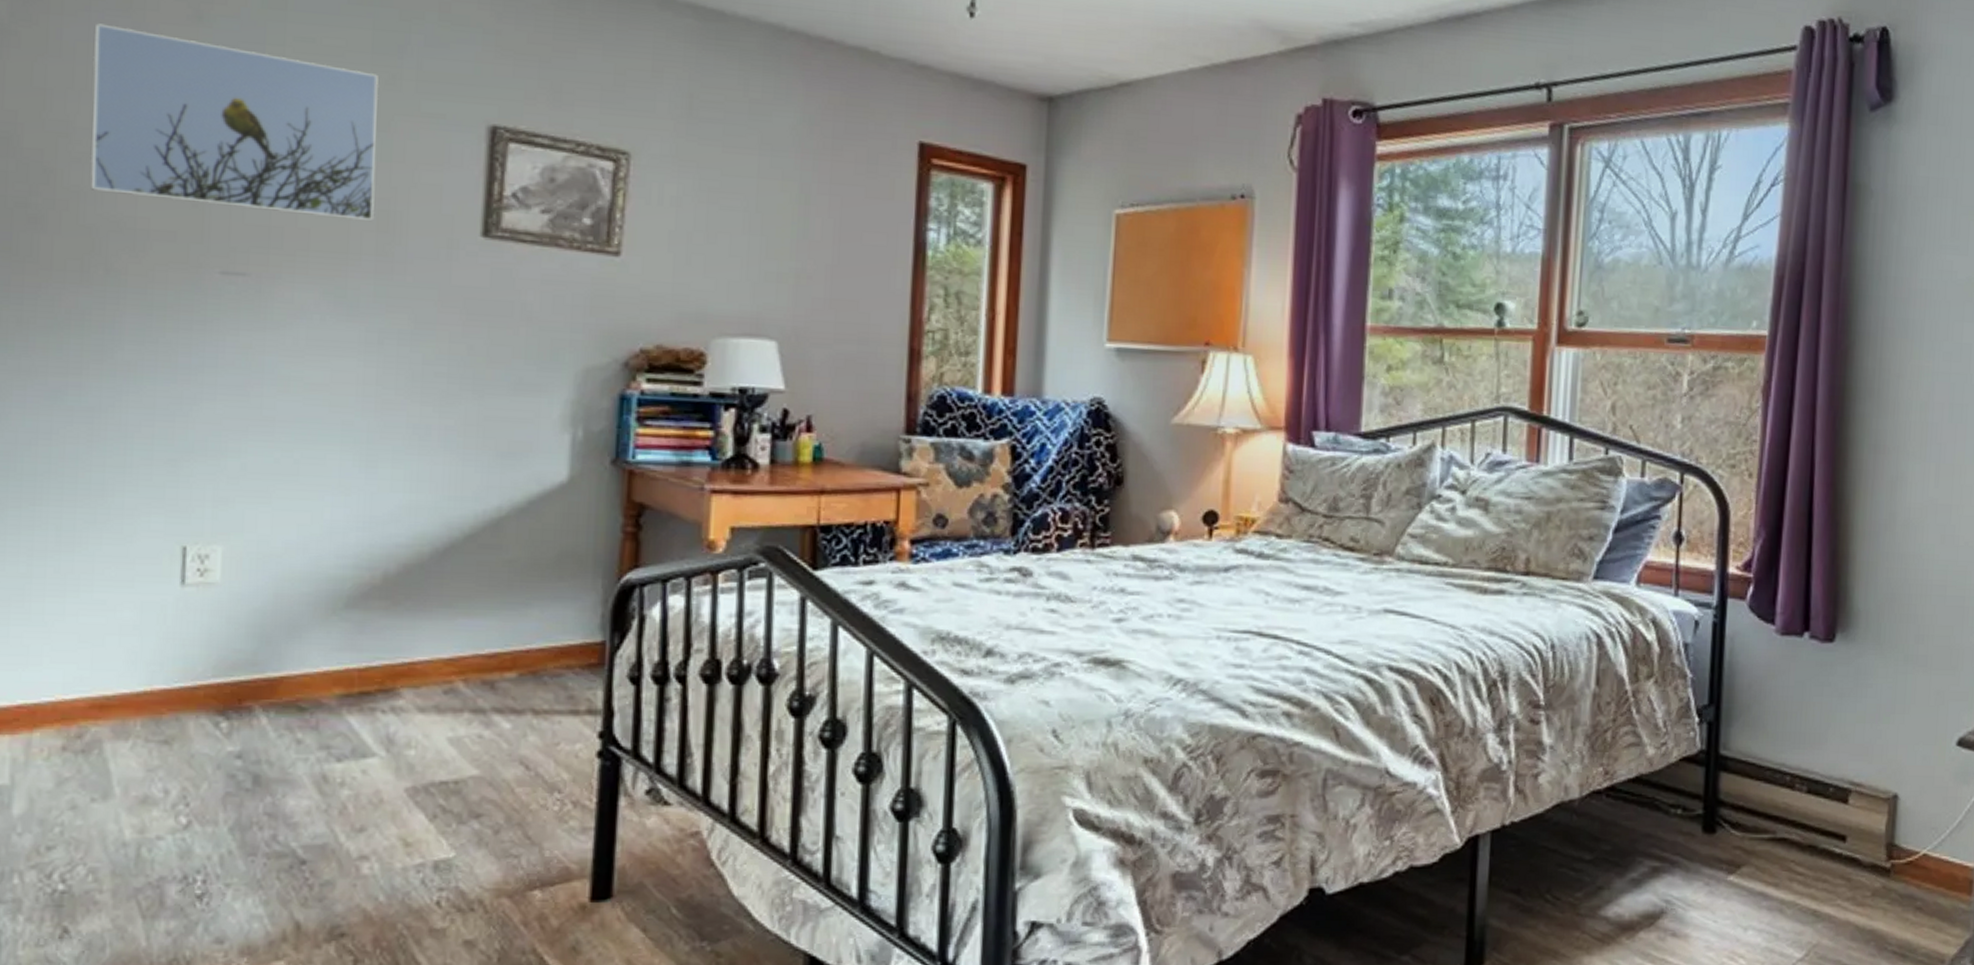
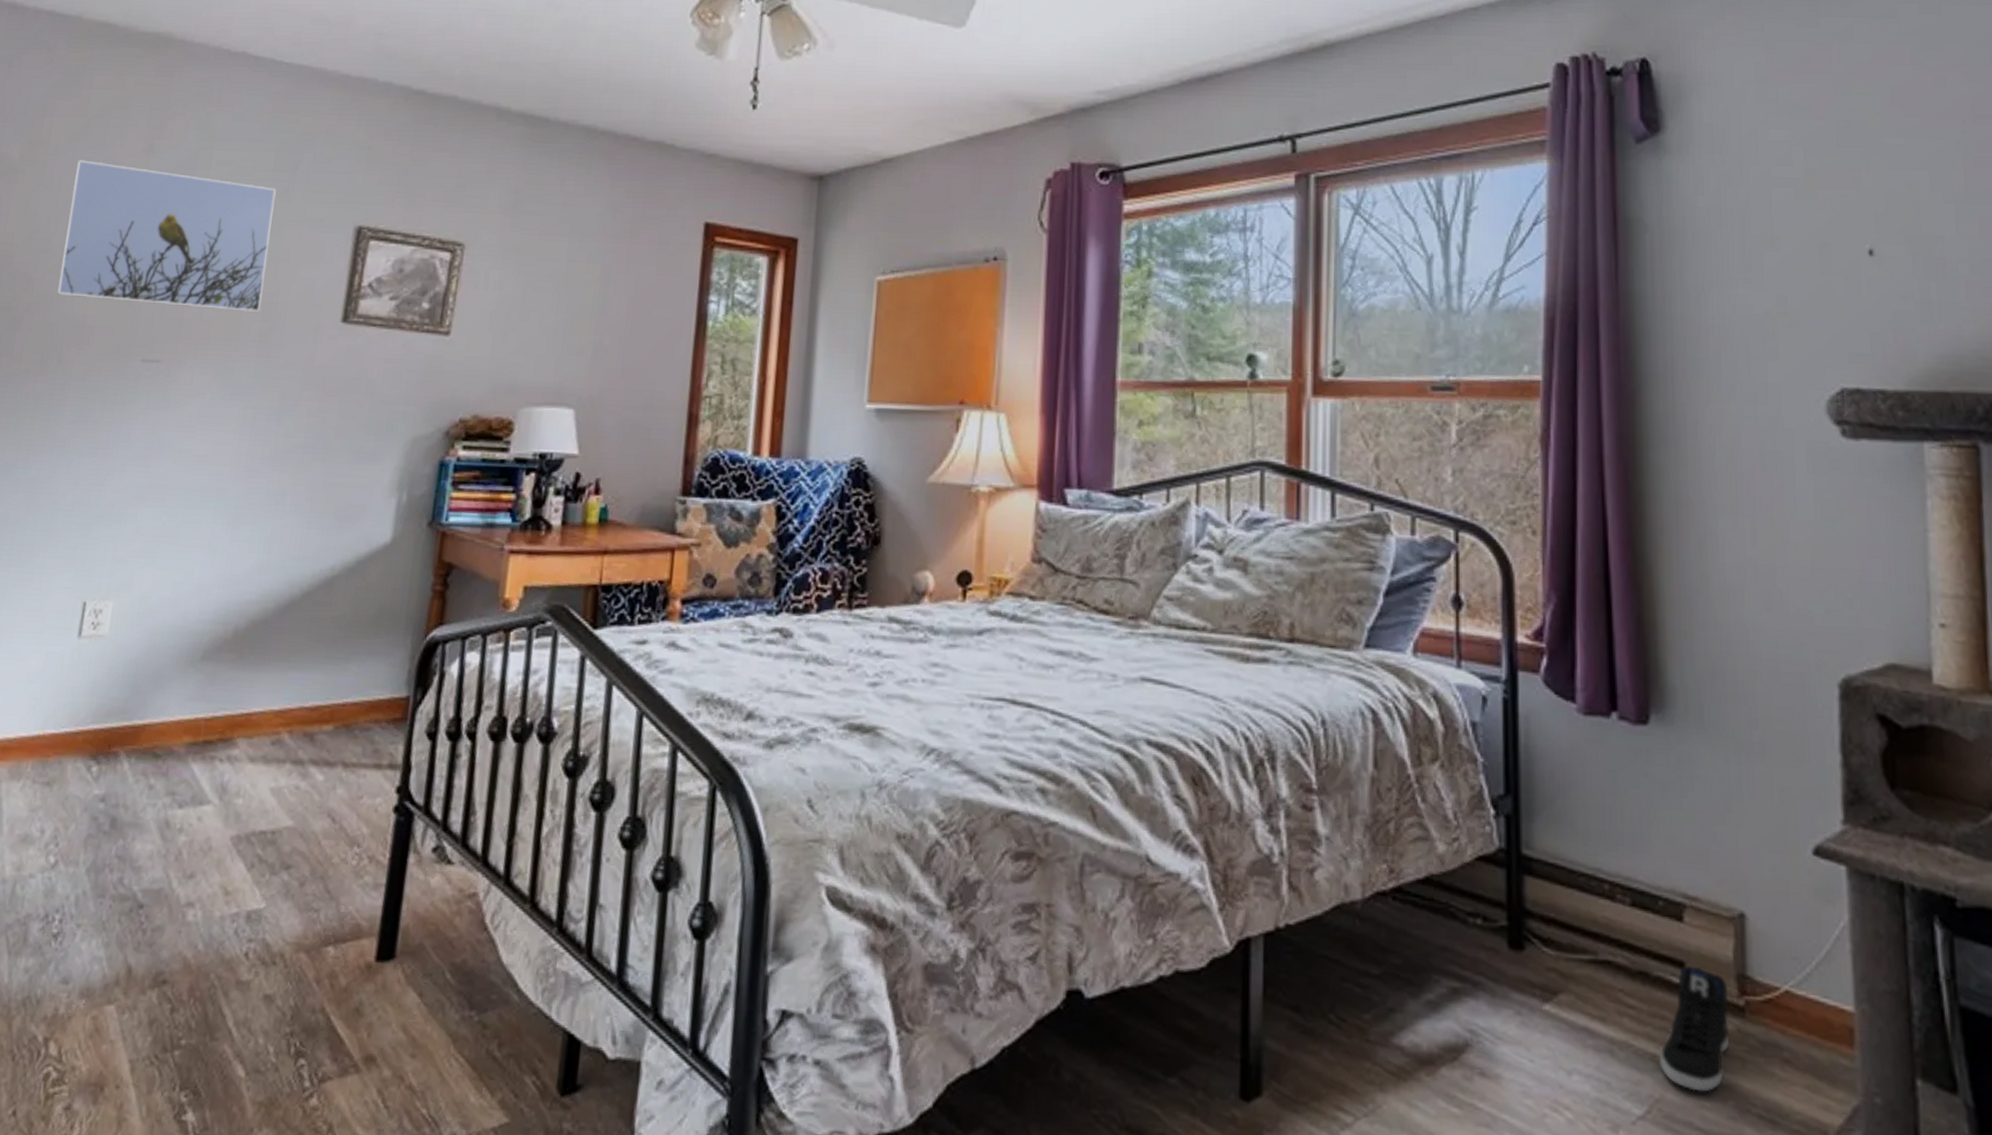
sneaker: none [1818,838,1879,937] -> present [1658,965,1730,1092]

